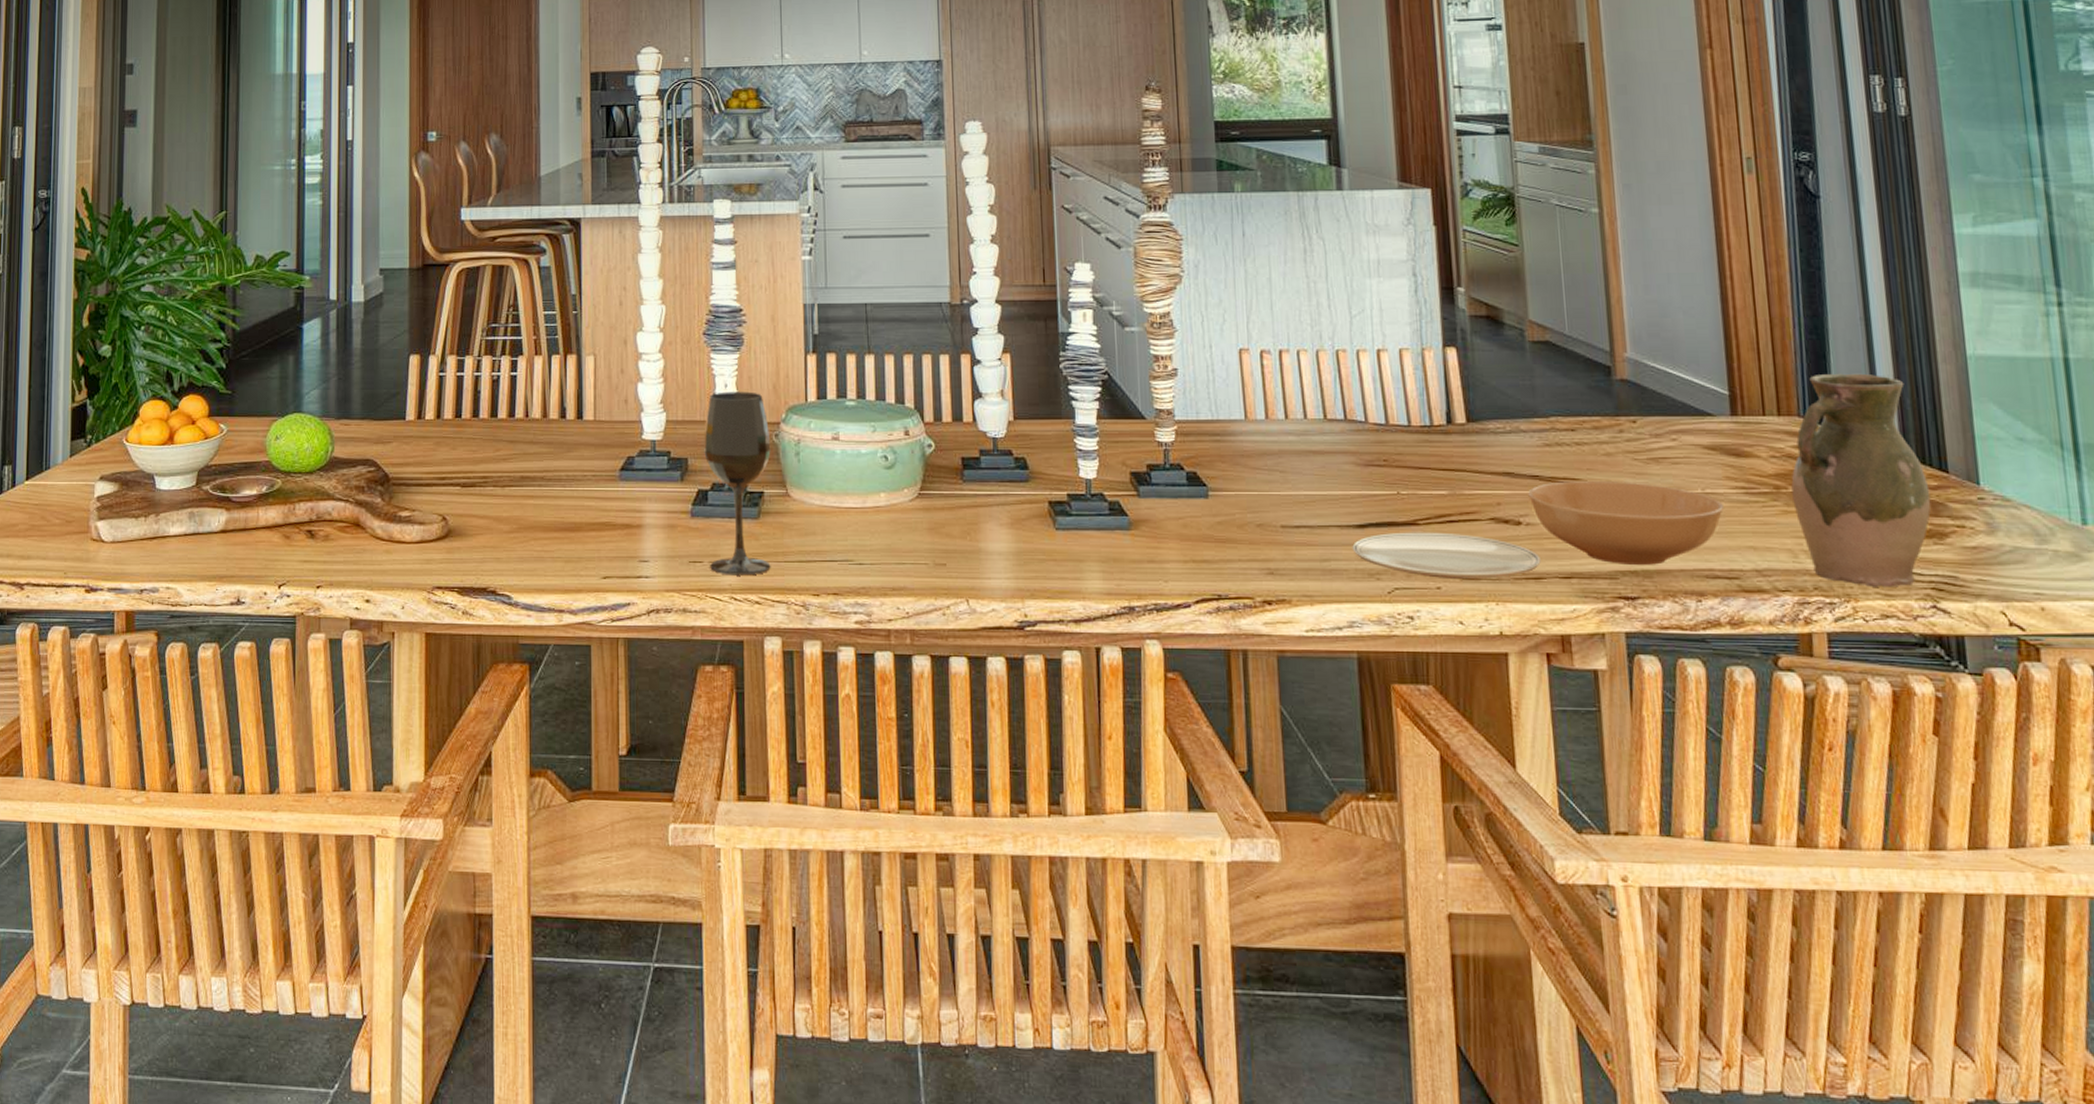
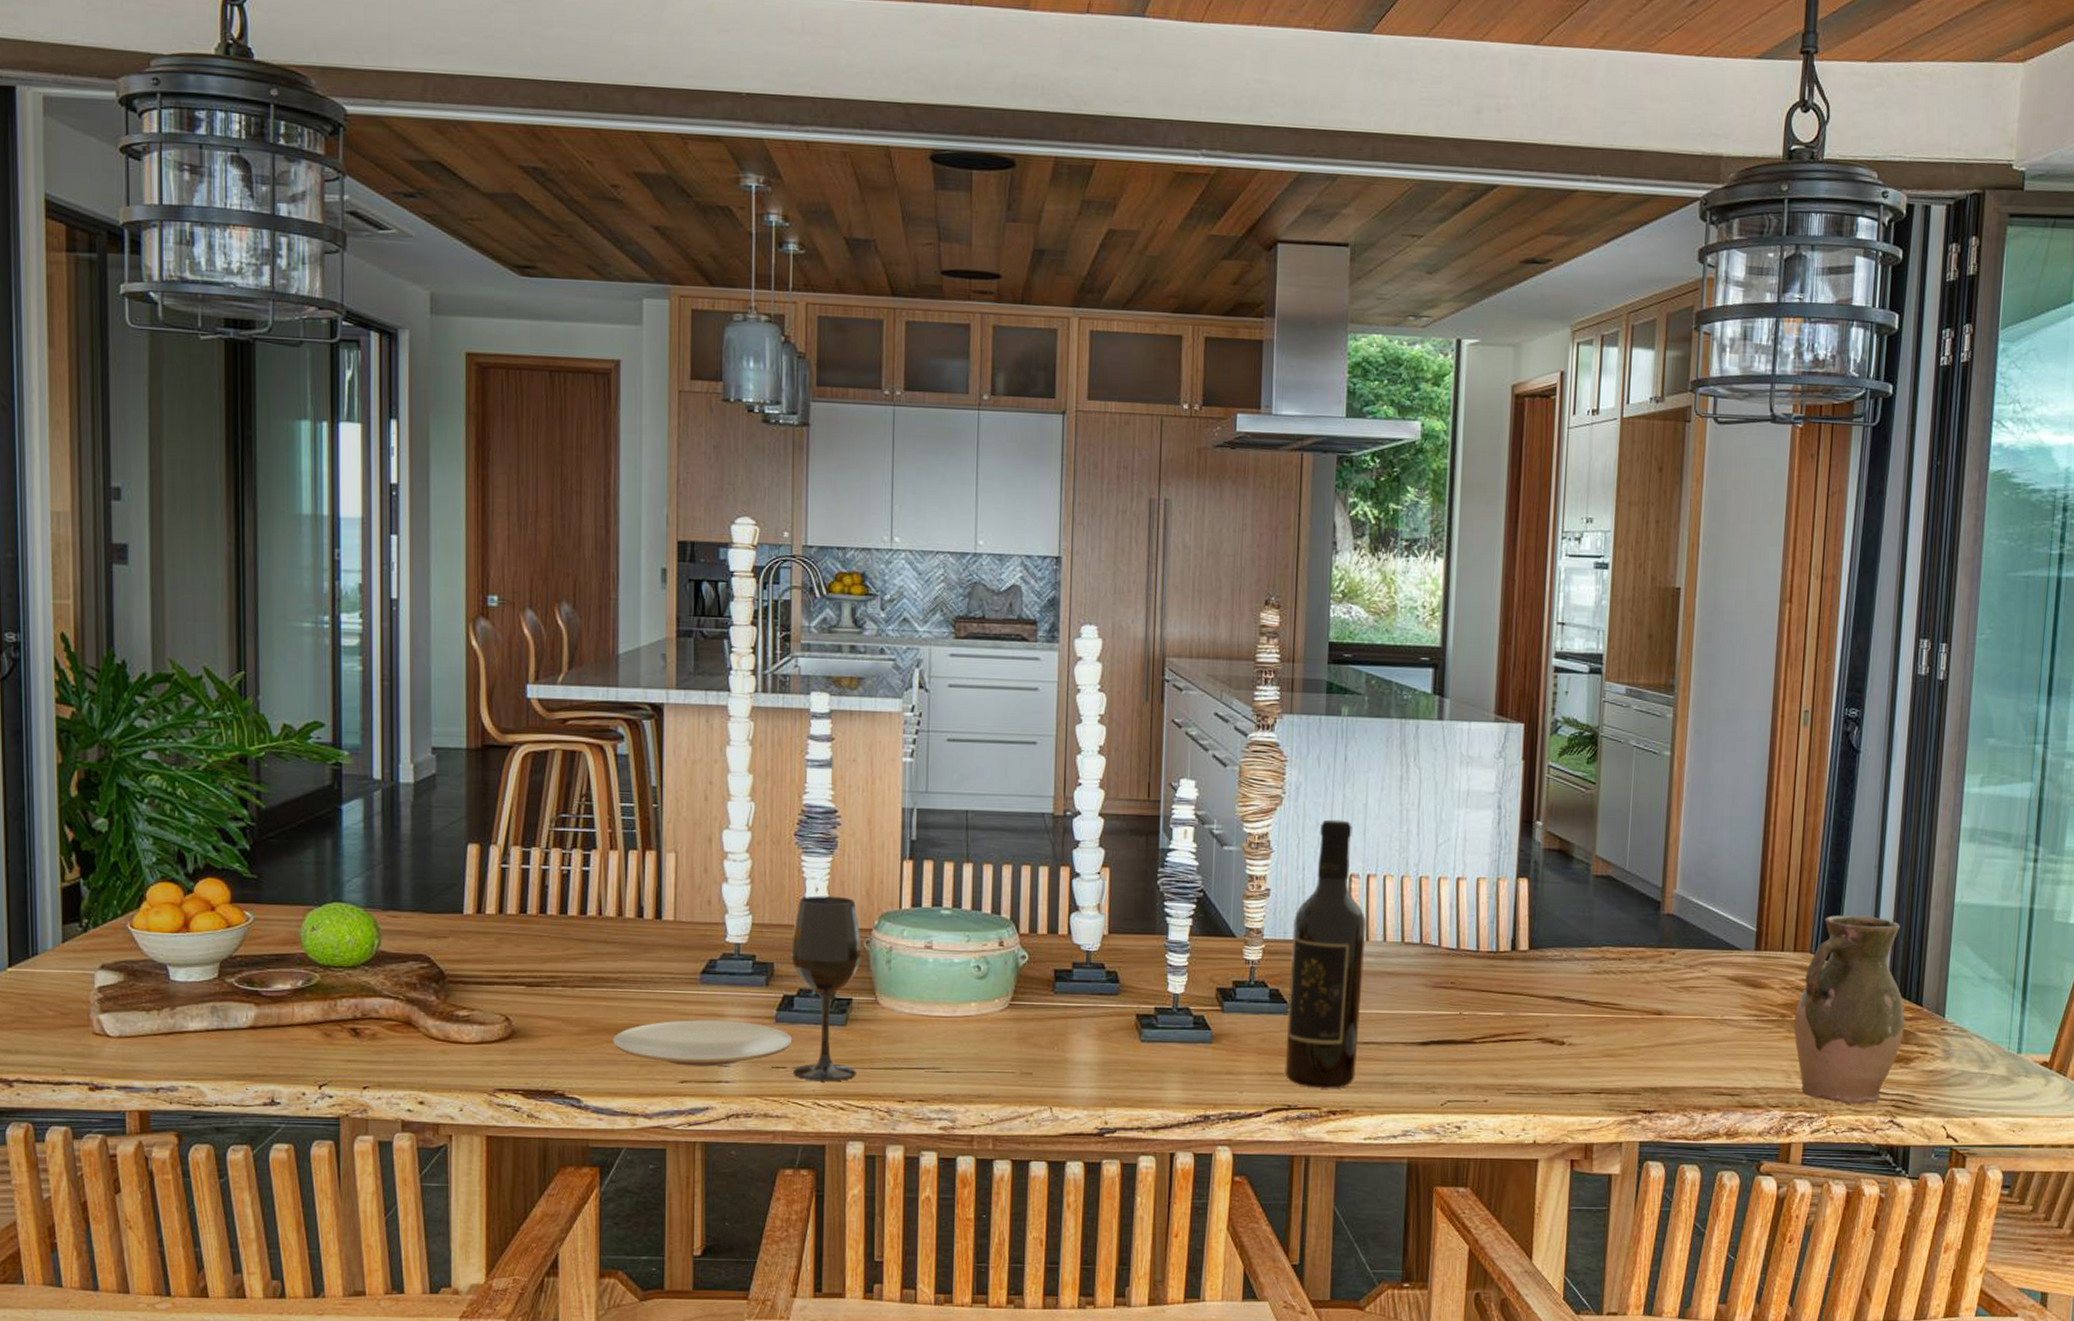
plate: none [540,515,708,562] -> present [613,1019,793,1067]
wine bottle: none [1204,295,1289,576] -> present [1284,819,1367,1088]
plate: present [1352,532,1541,579] -> none [1414,1049,1577,1093]
bowl: present [1528,481,1723,565] -> none [1574,1006,1737,1083]

